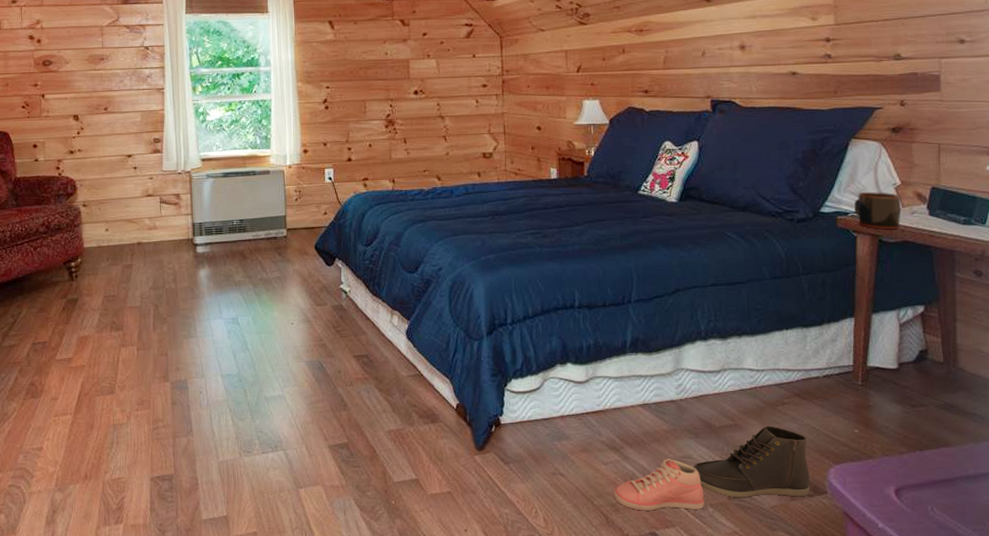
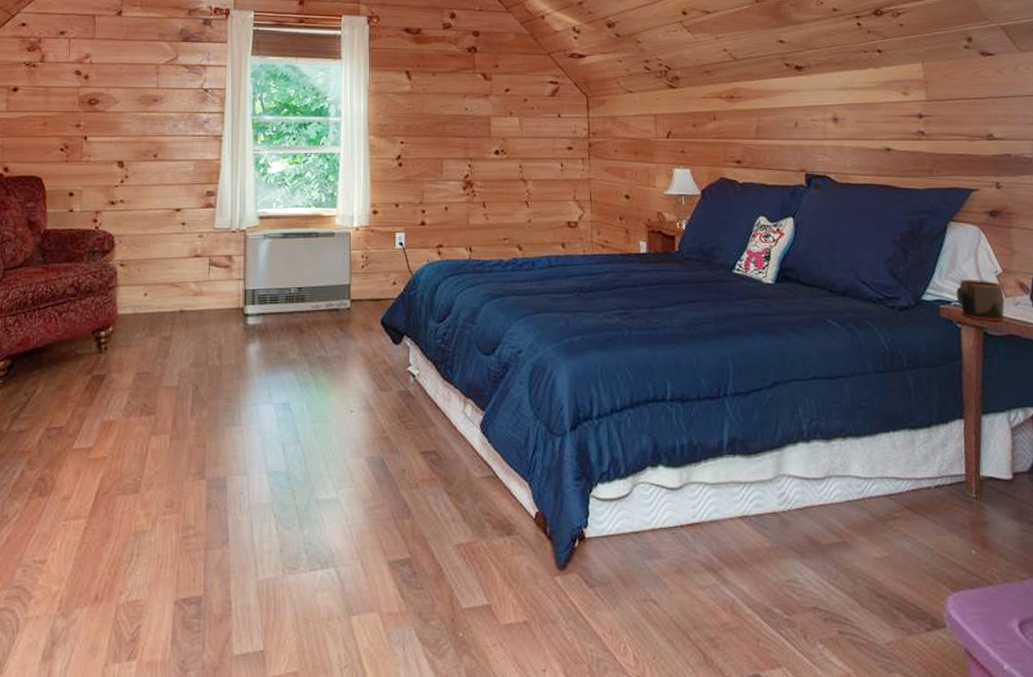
sneaker: present [613,458,704,511] -> none [712,583,813,647]
sneaker: present [692,426,810,498] -> none [798,544,928,633]

